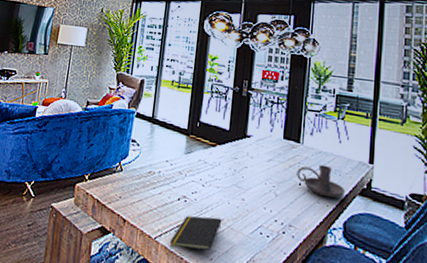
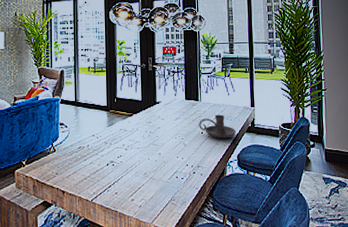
notepad: present [169,215,222,251] -> none [104,172,145,204]

